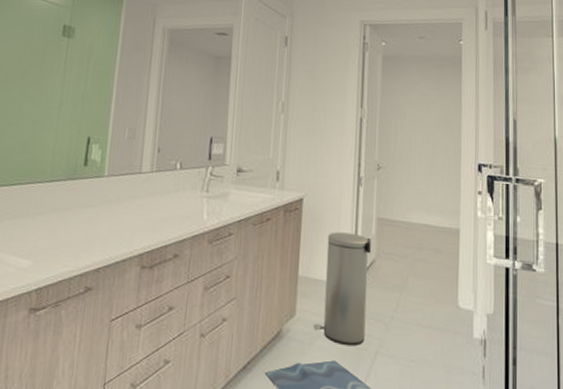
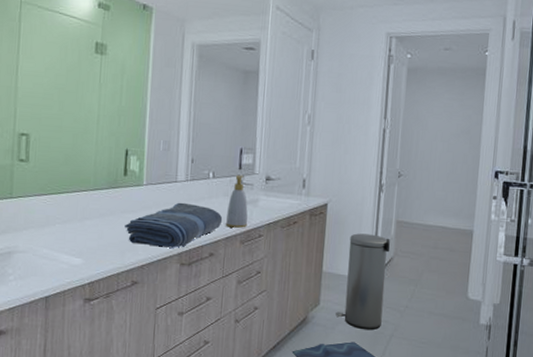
towel: none [81,196,190,248] -> present [125,202,223,248]
soap bottle: none [192,165,217,226] -> present [225,174,248,228]

